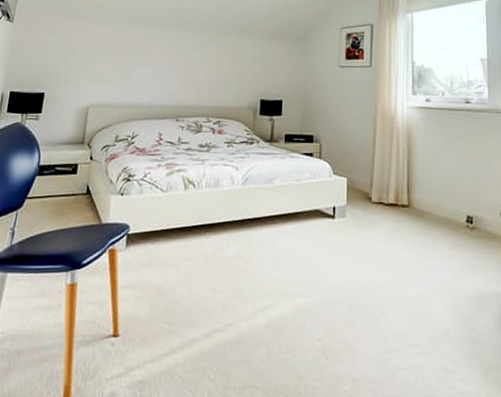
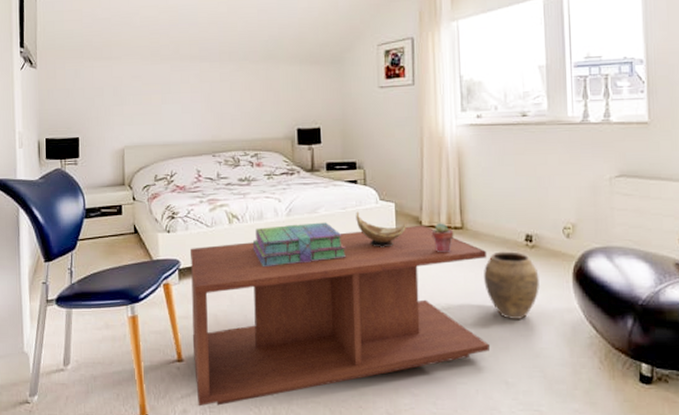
coffee table: none [128,201,431,389] -> present [190,225,489,407]
stack of books: none [205,193,298,237] -> present [252,222,347,268]
decorative bowl: none [309,184,358,222] -> present [356,211,407,247]
potted succulent: none [380,200,401,231] -> present [431,223,454,253]
vase: none [427,231,478,302] -> present [484,251,539,319]

